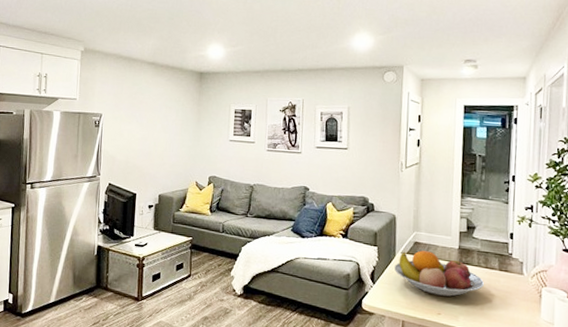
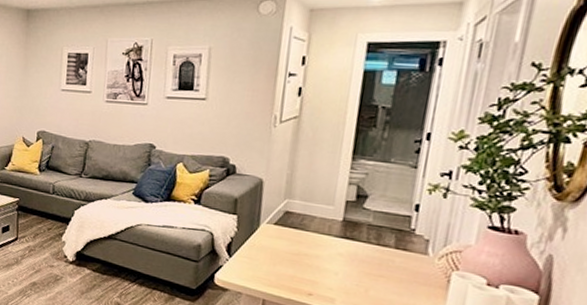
fruit bowl: present [394,250,484,297] -> none [257,221,373,276]

